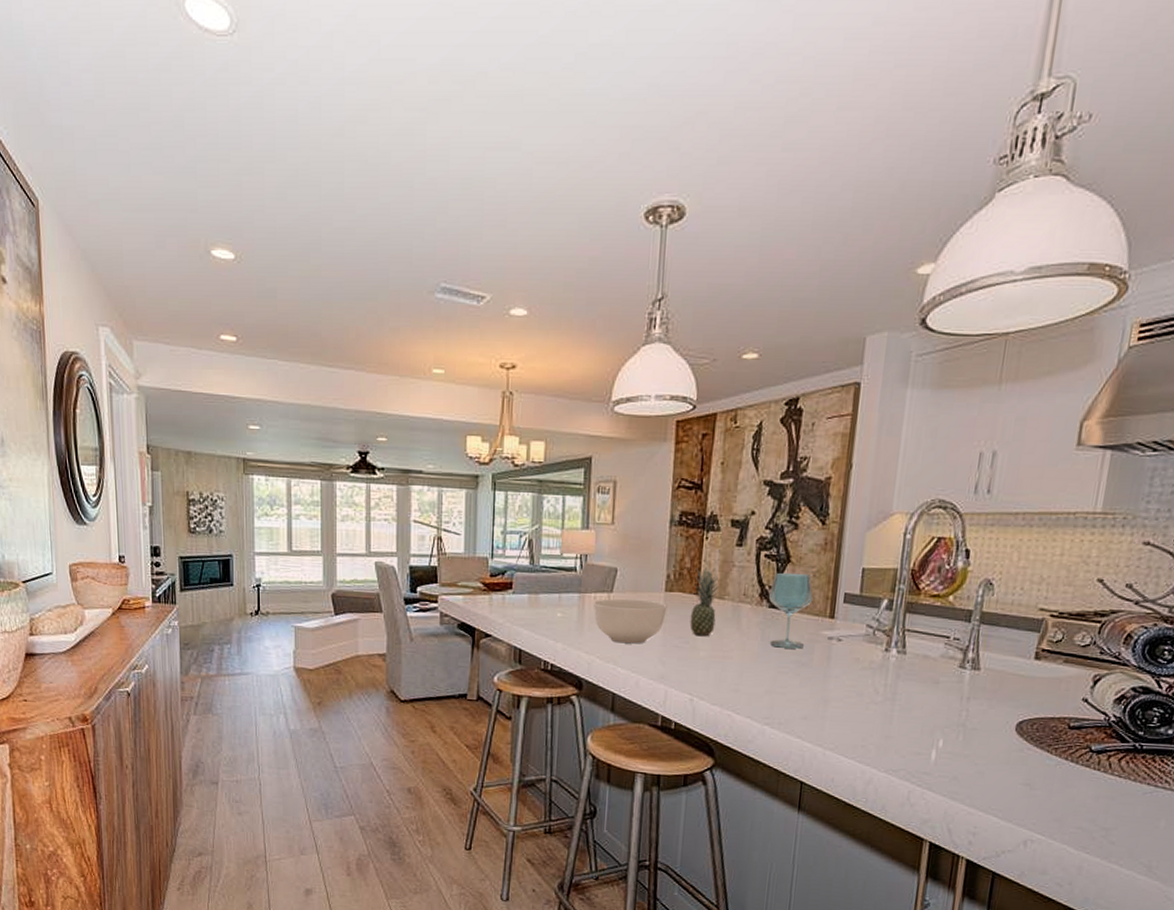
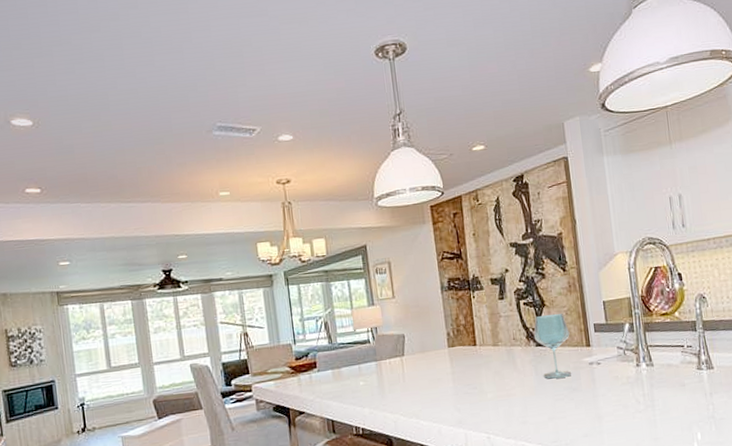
bowl: present [594,598,667,644] -> none [390,357,453,399]
fruit: present [689,567,719,636] -> none [470,320,496,381]

